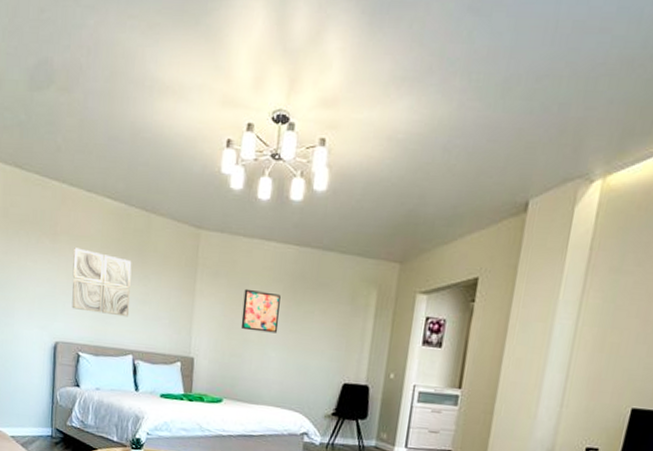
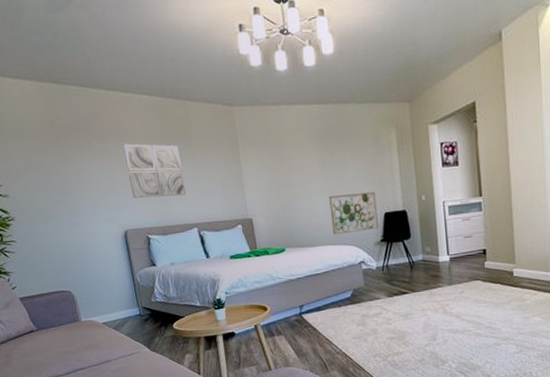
wall art: present [241,288,281,333] -> none [283,148,320,185]
wall art: none [279,351,338,400] -> present [329,191,379,235]

